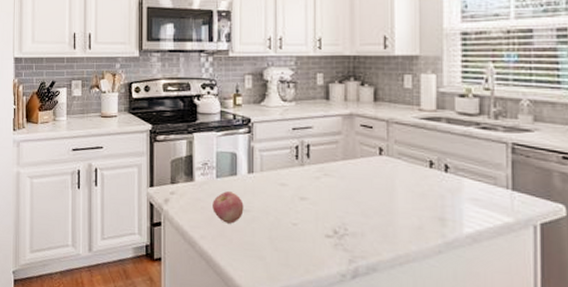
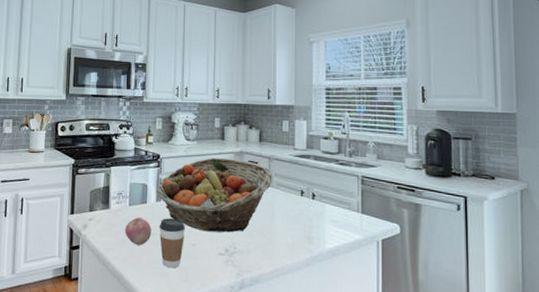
fruit basket: none [248,122,393,211] -> present [156,158,273,233]
coffee cup: none [252,192,285,251] -> present [159,218,186,268]

